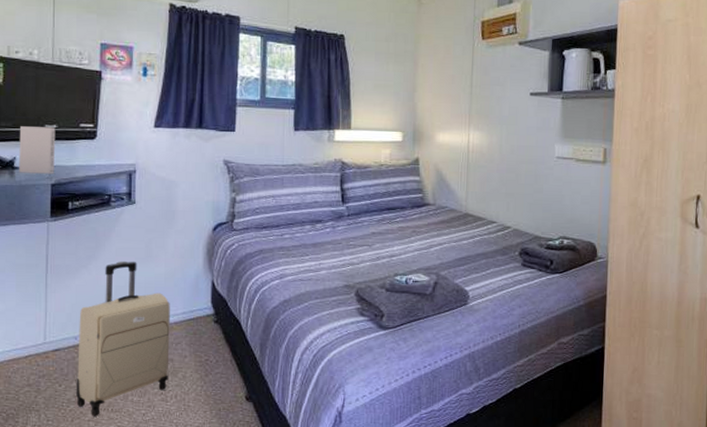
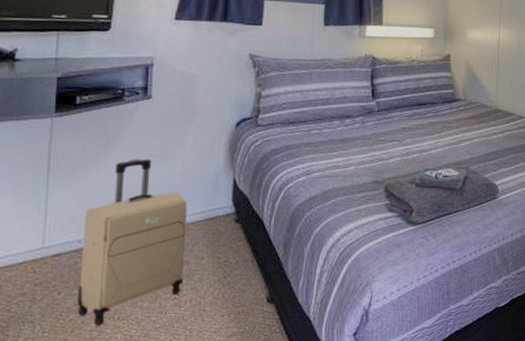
book: present [19,126,56,174] -> none [21,16,65,67]

